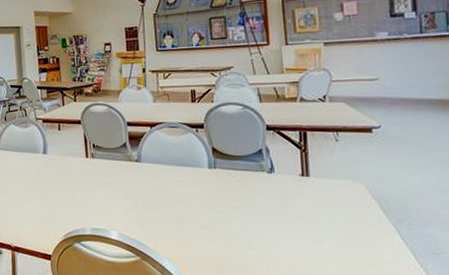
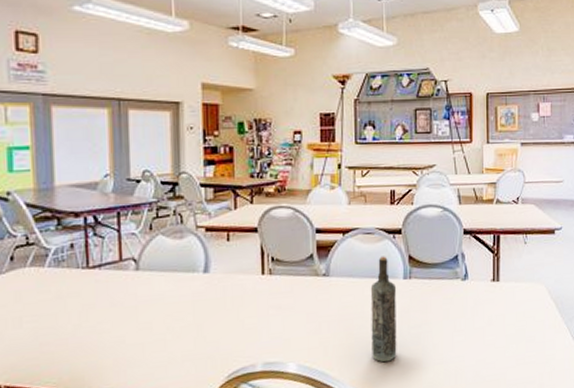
bottle: none [178,147,207,241] -> present [370,256,397,363]

